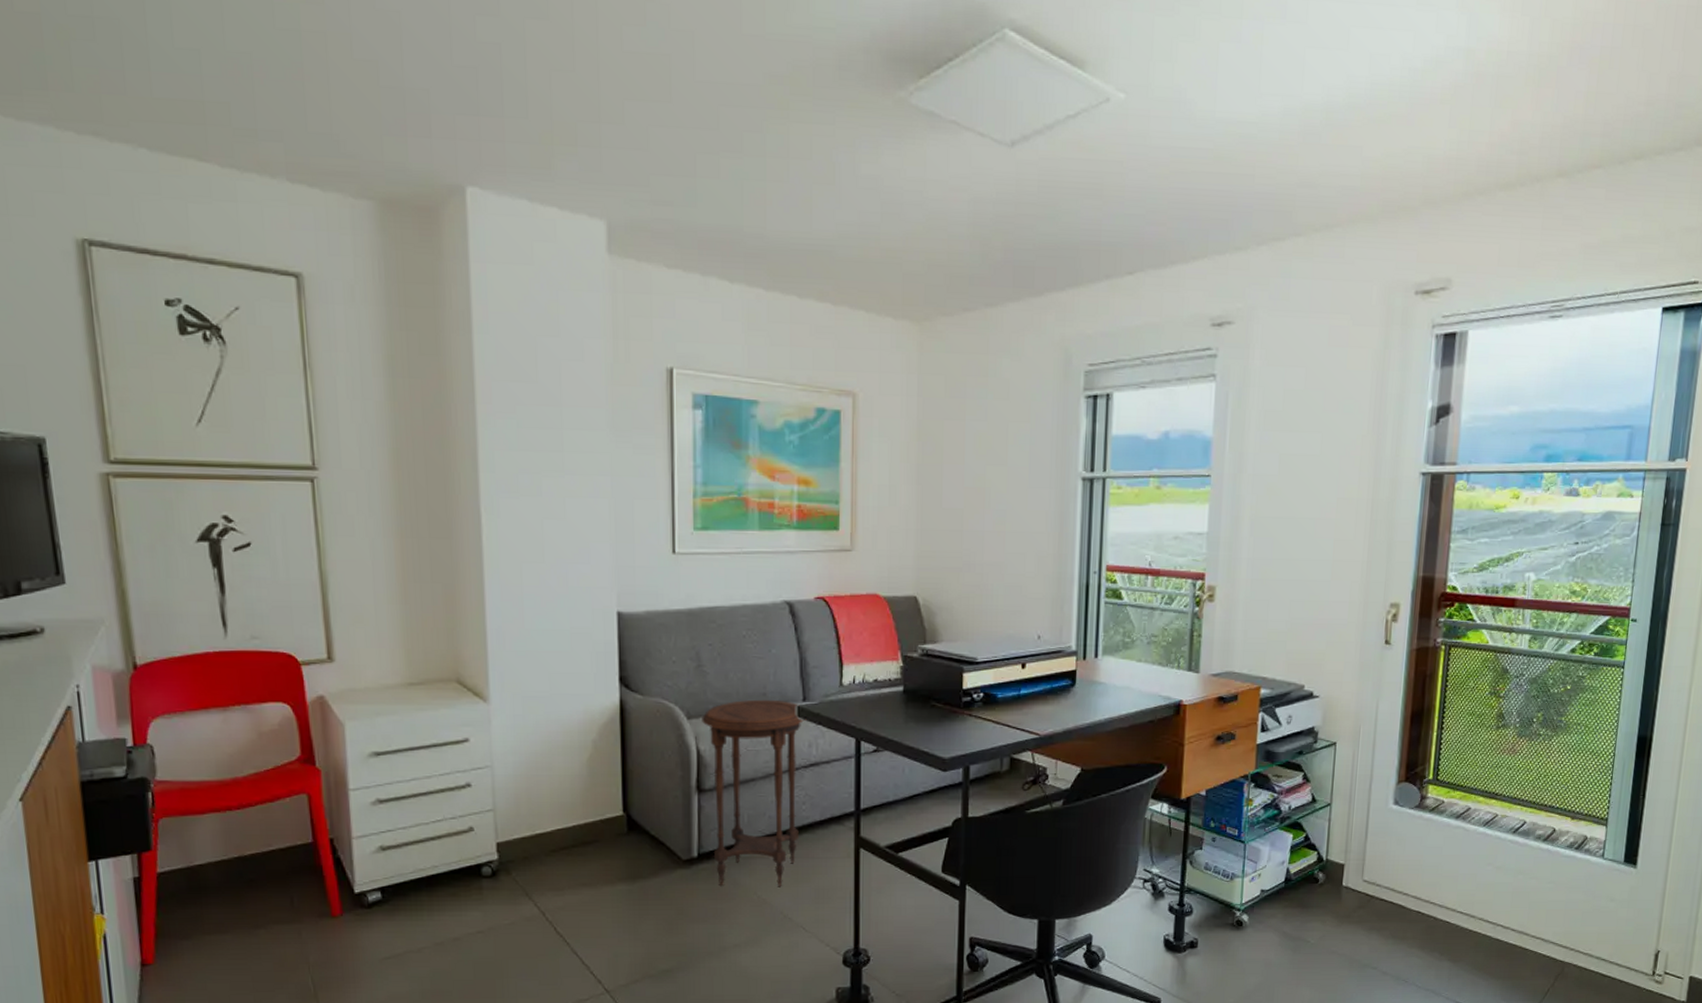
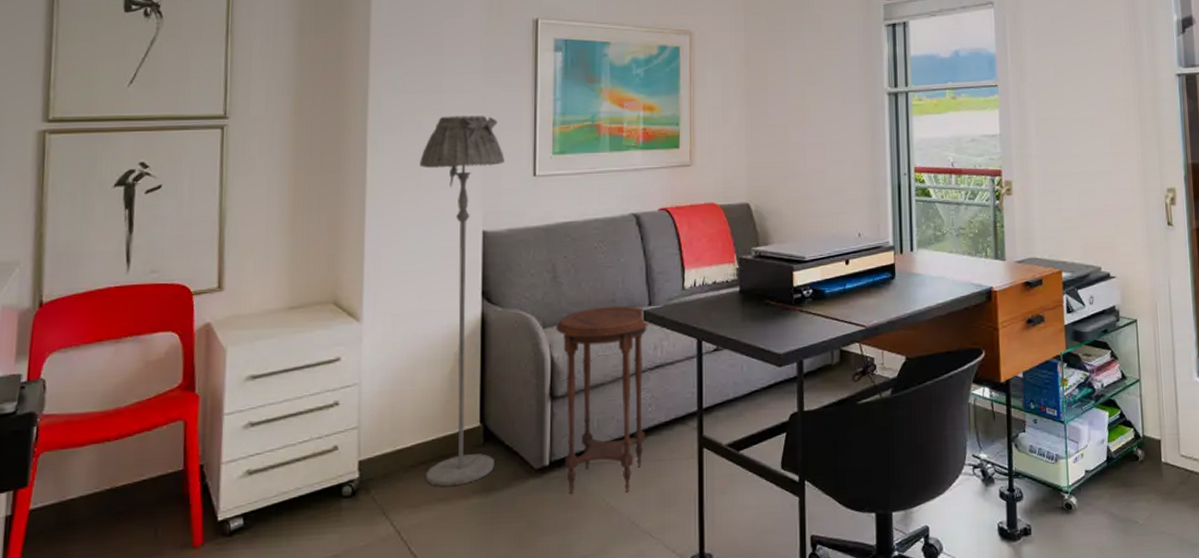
floor lamp: none [542,479,640,873] -> present [420,115,504,487]

